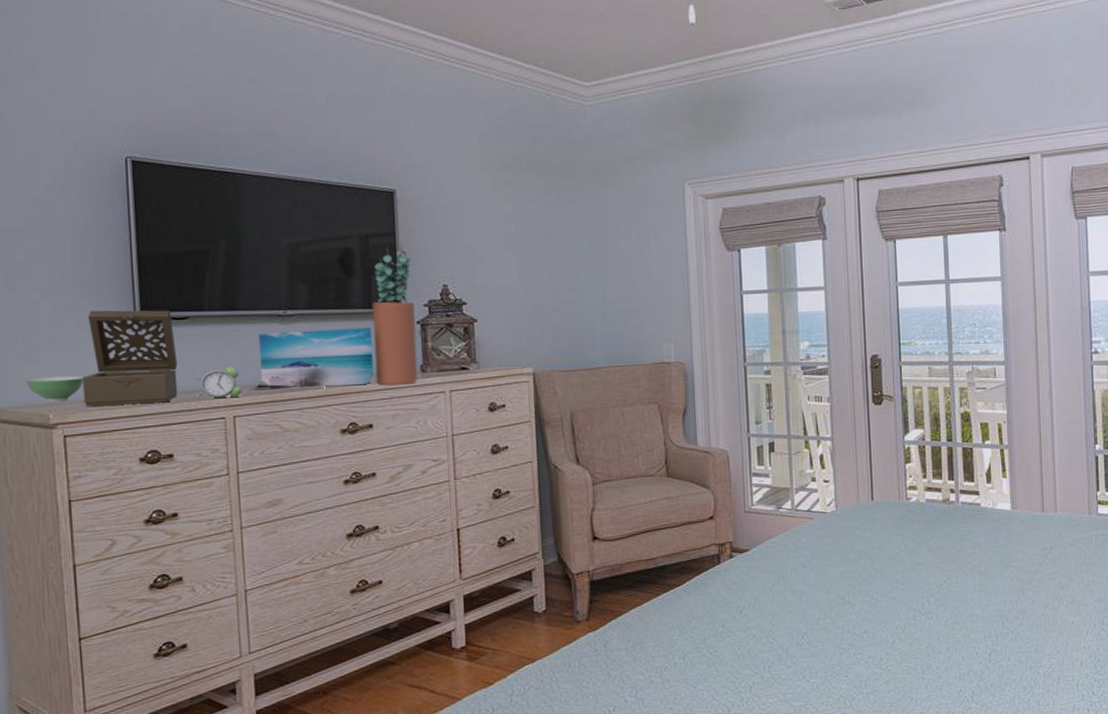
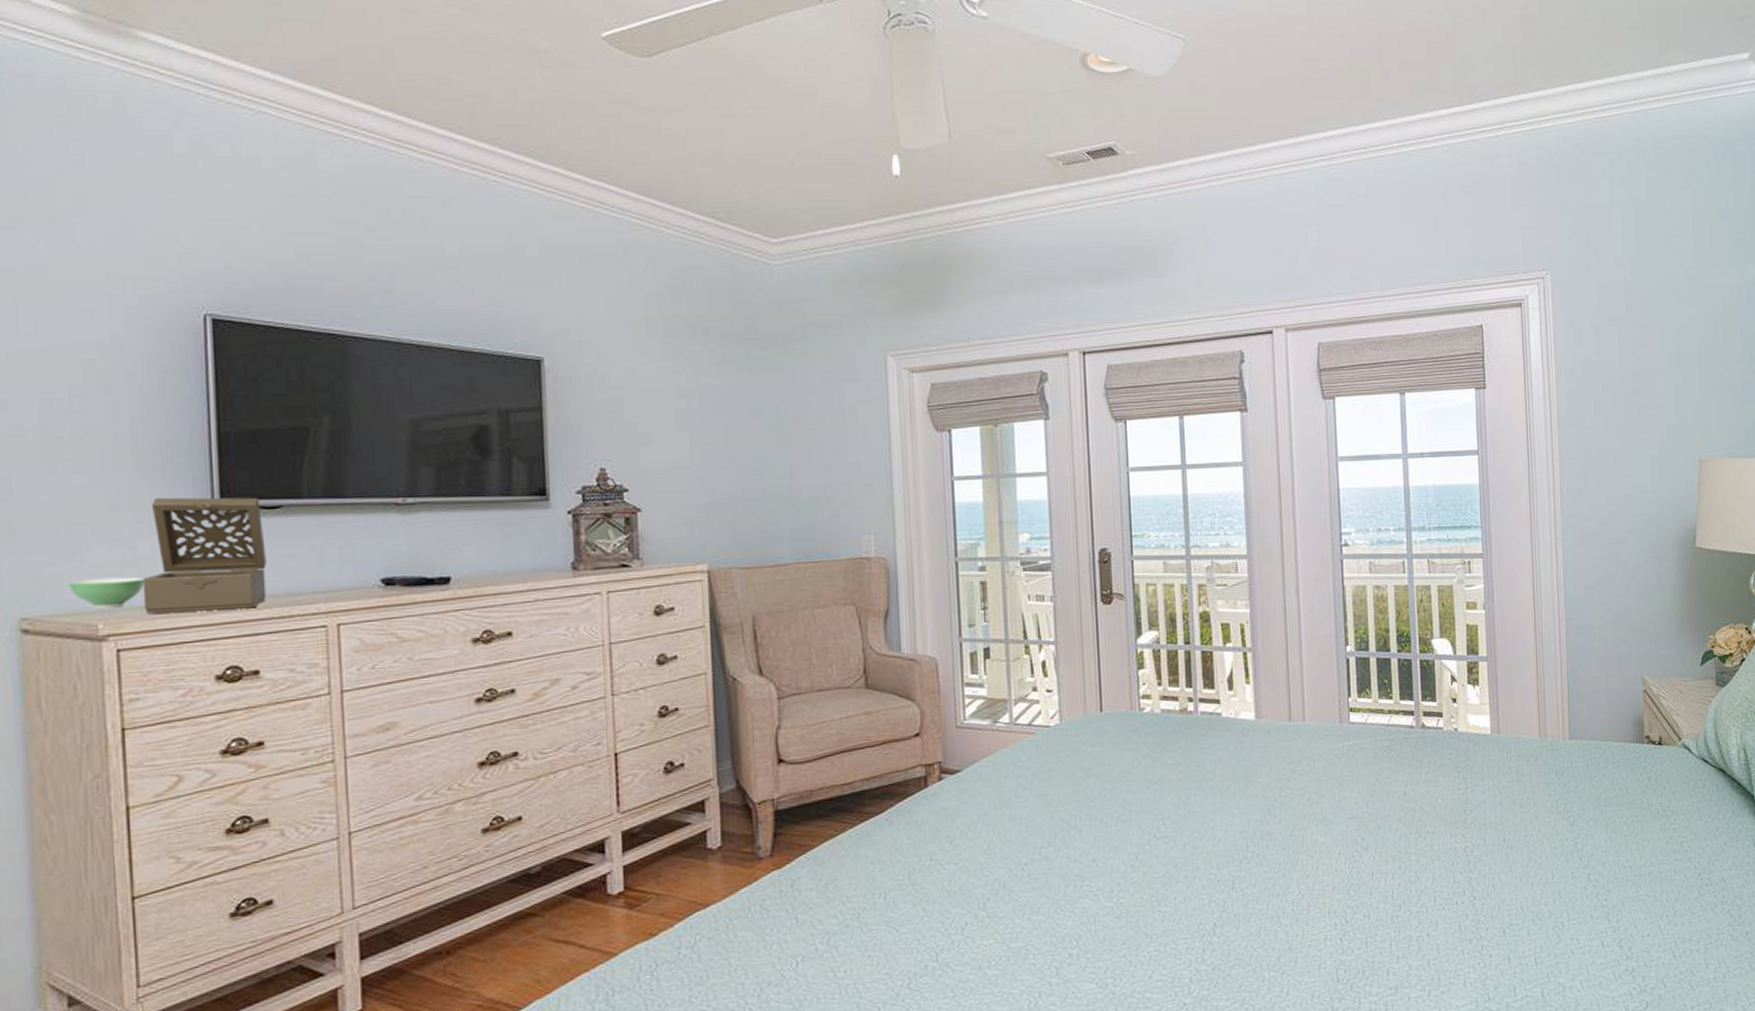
alarm clock: present [192,366,246,400] -> none [285,564,354,605]
picture frame: present [242,327,374,391] -> none [349,518,515,594]
vase: present [371,244,418,387] -> none [512,421,568,587]

